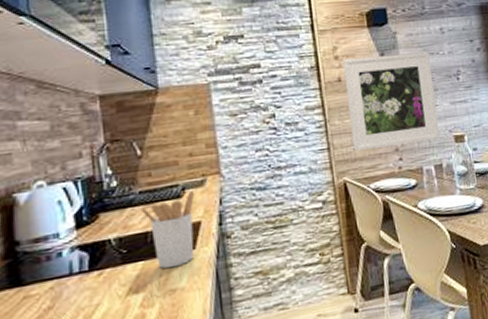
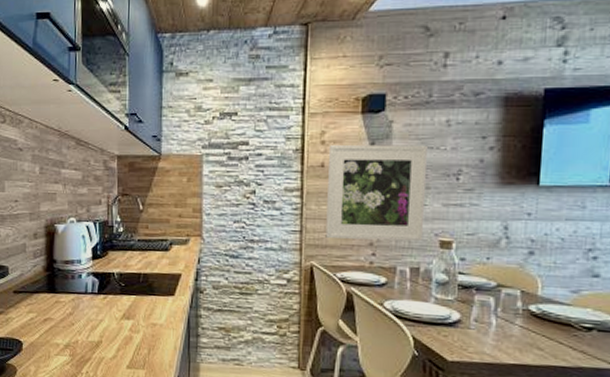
utensil holder: present [140,191,194,269] -> none [137,247,178,307]

